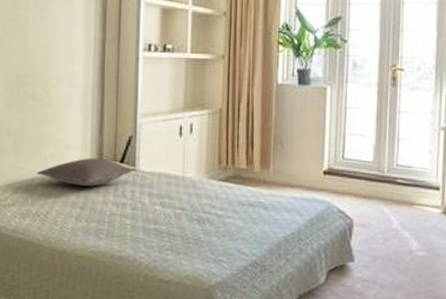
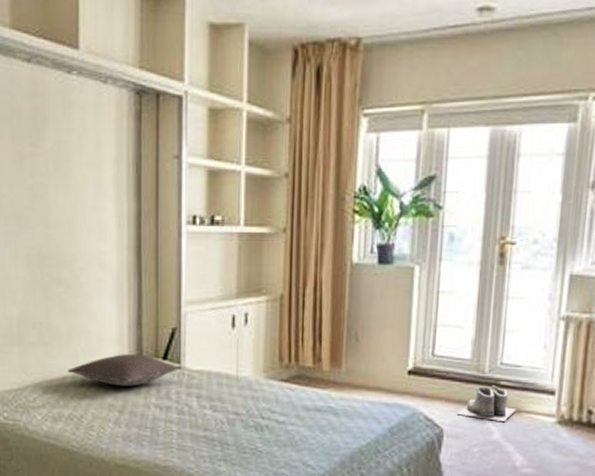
boots: none [364,183,411,212] -> present [457,385,517,421]

